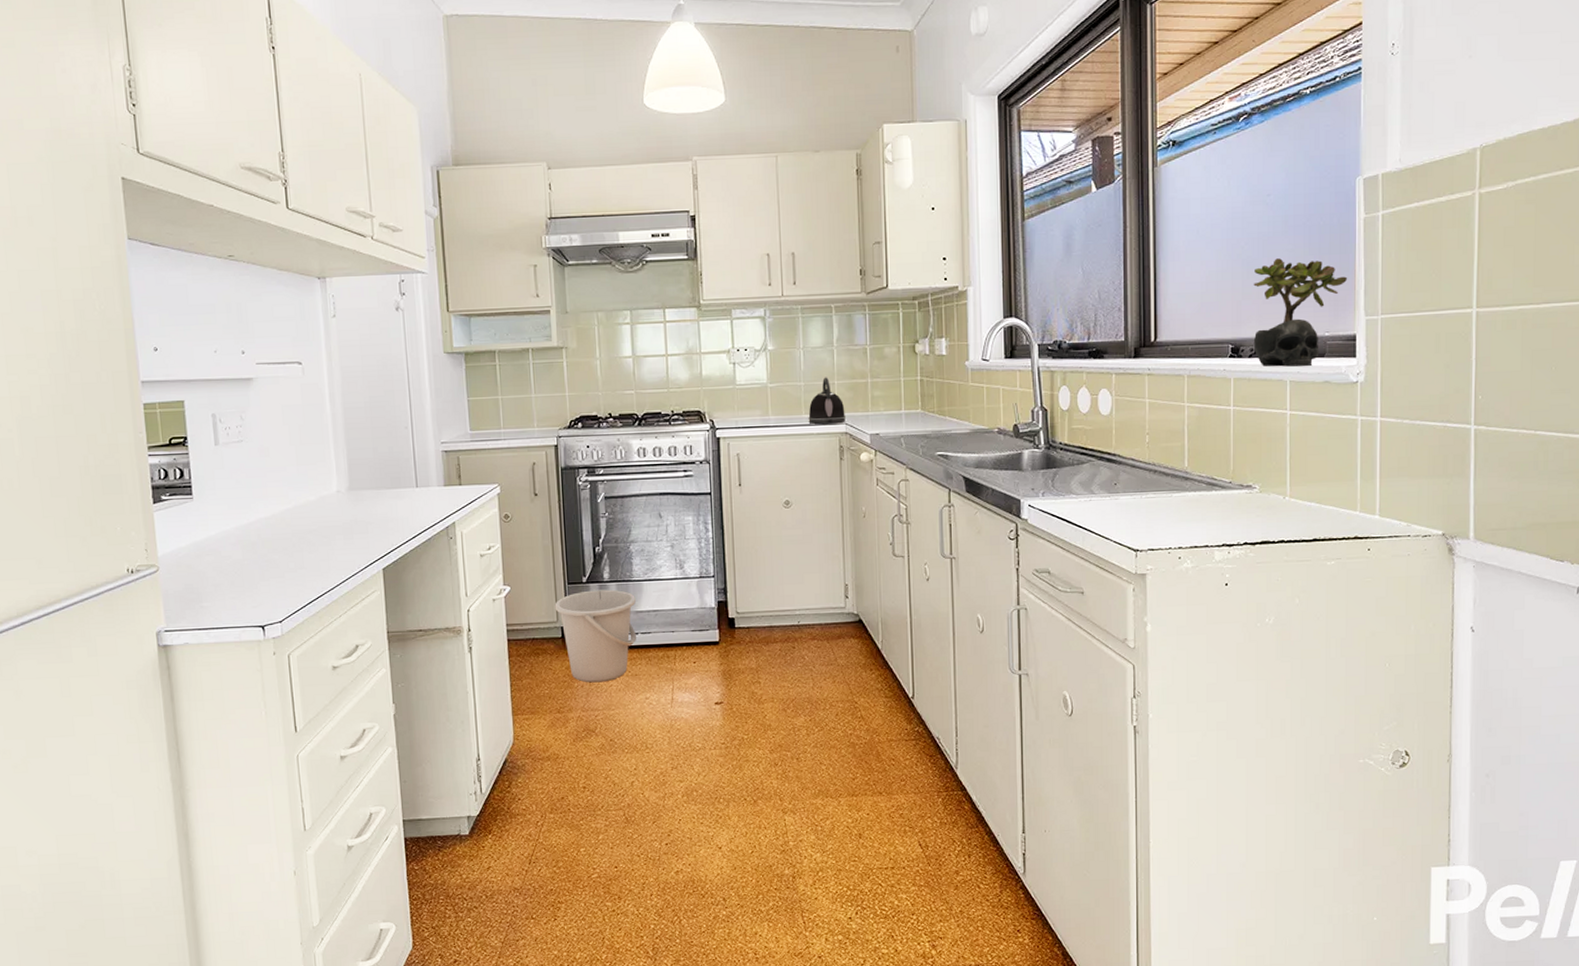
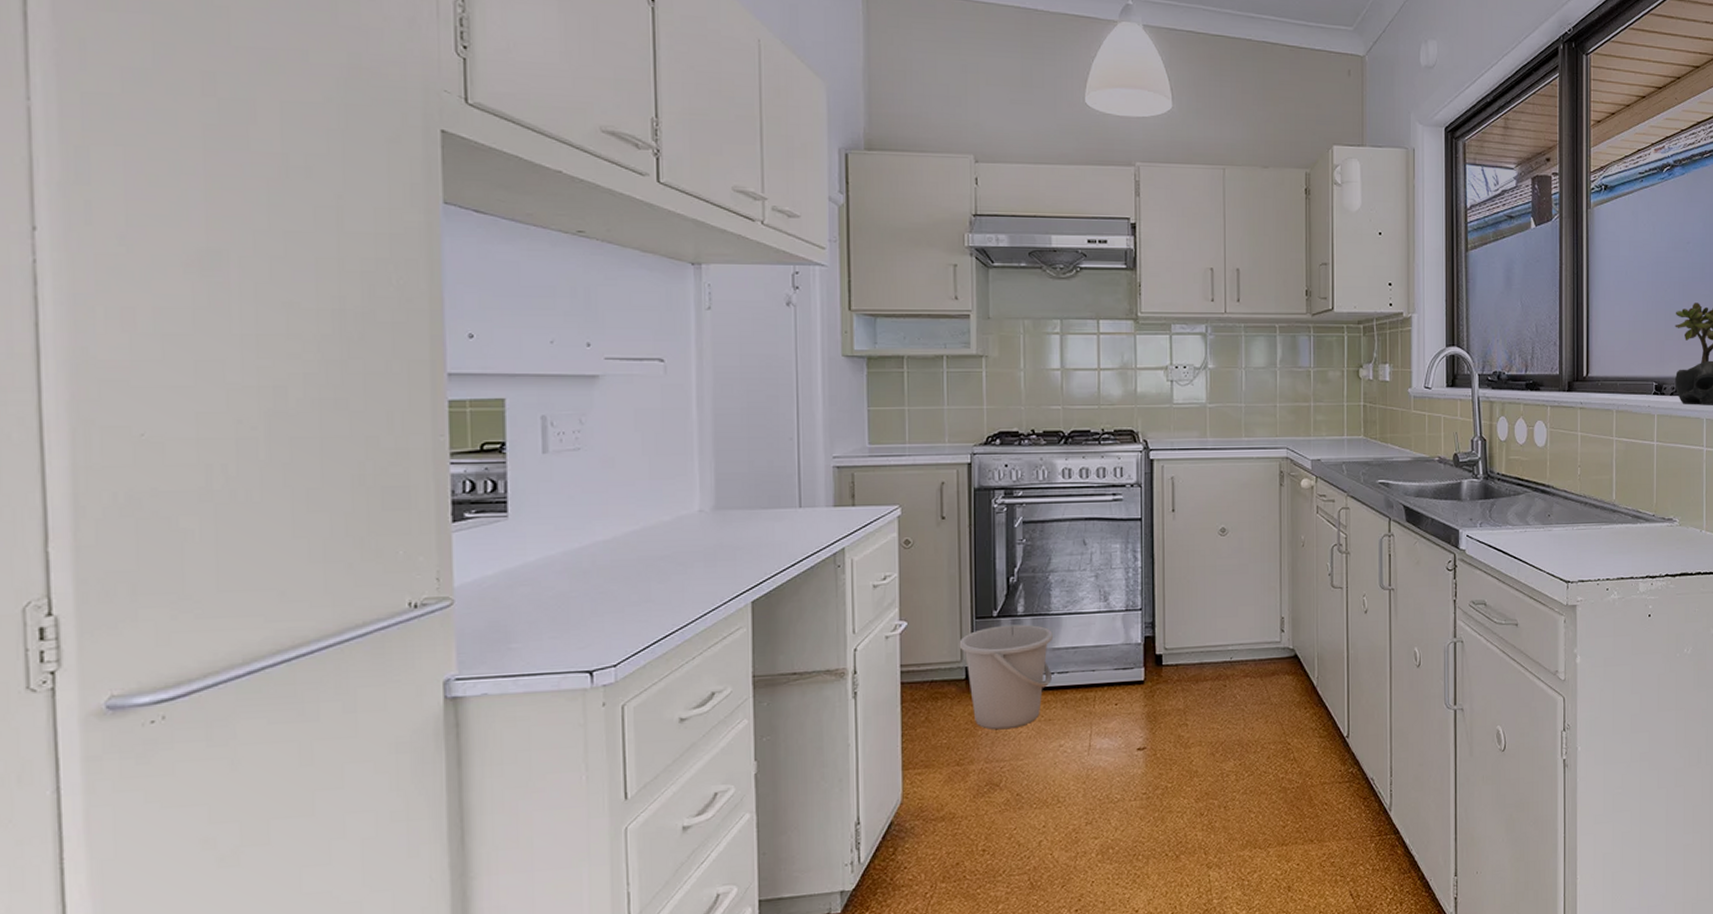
kettle: present [808,377,847,425] -> none [1248,399,1288,448]

